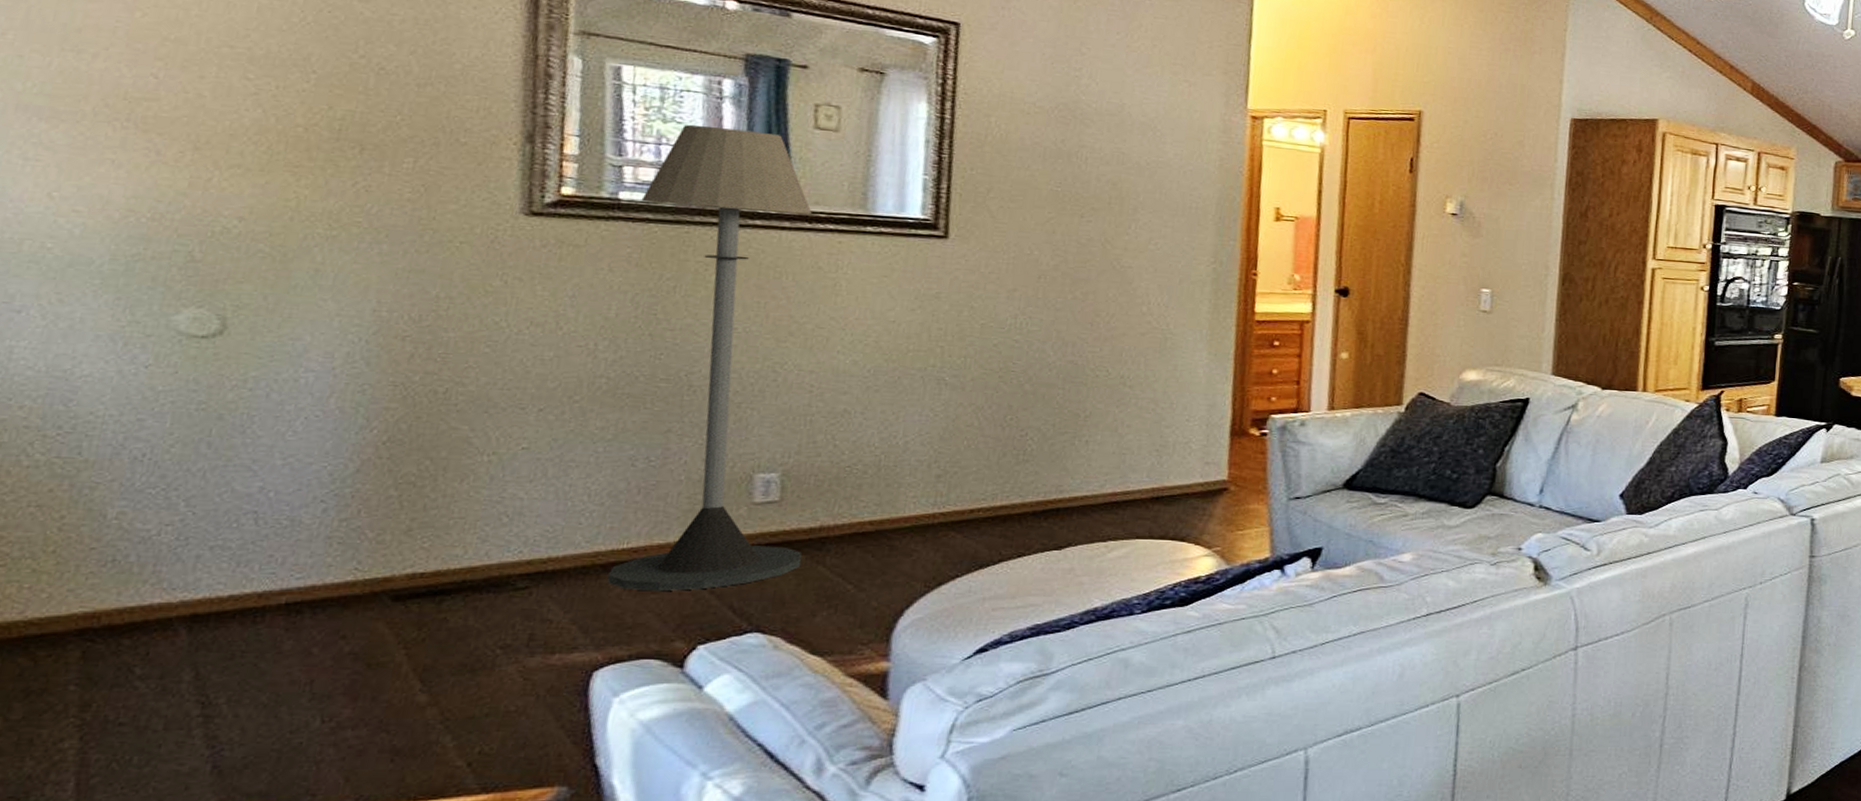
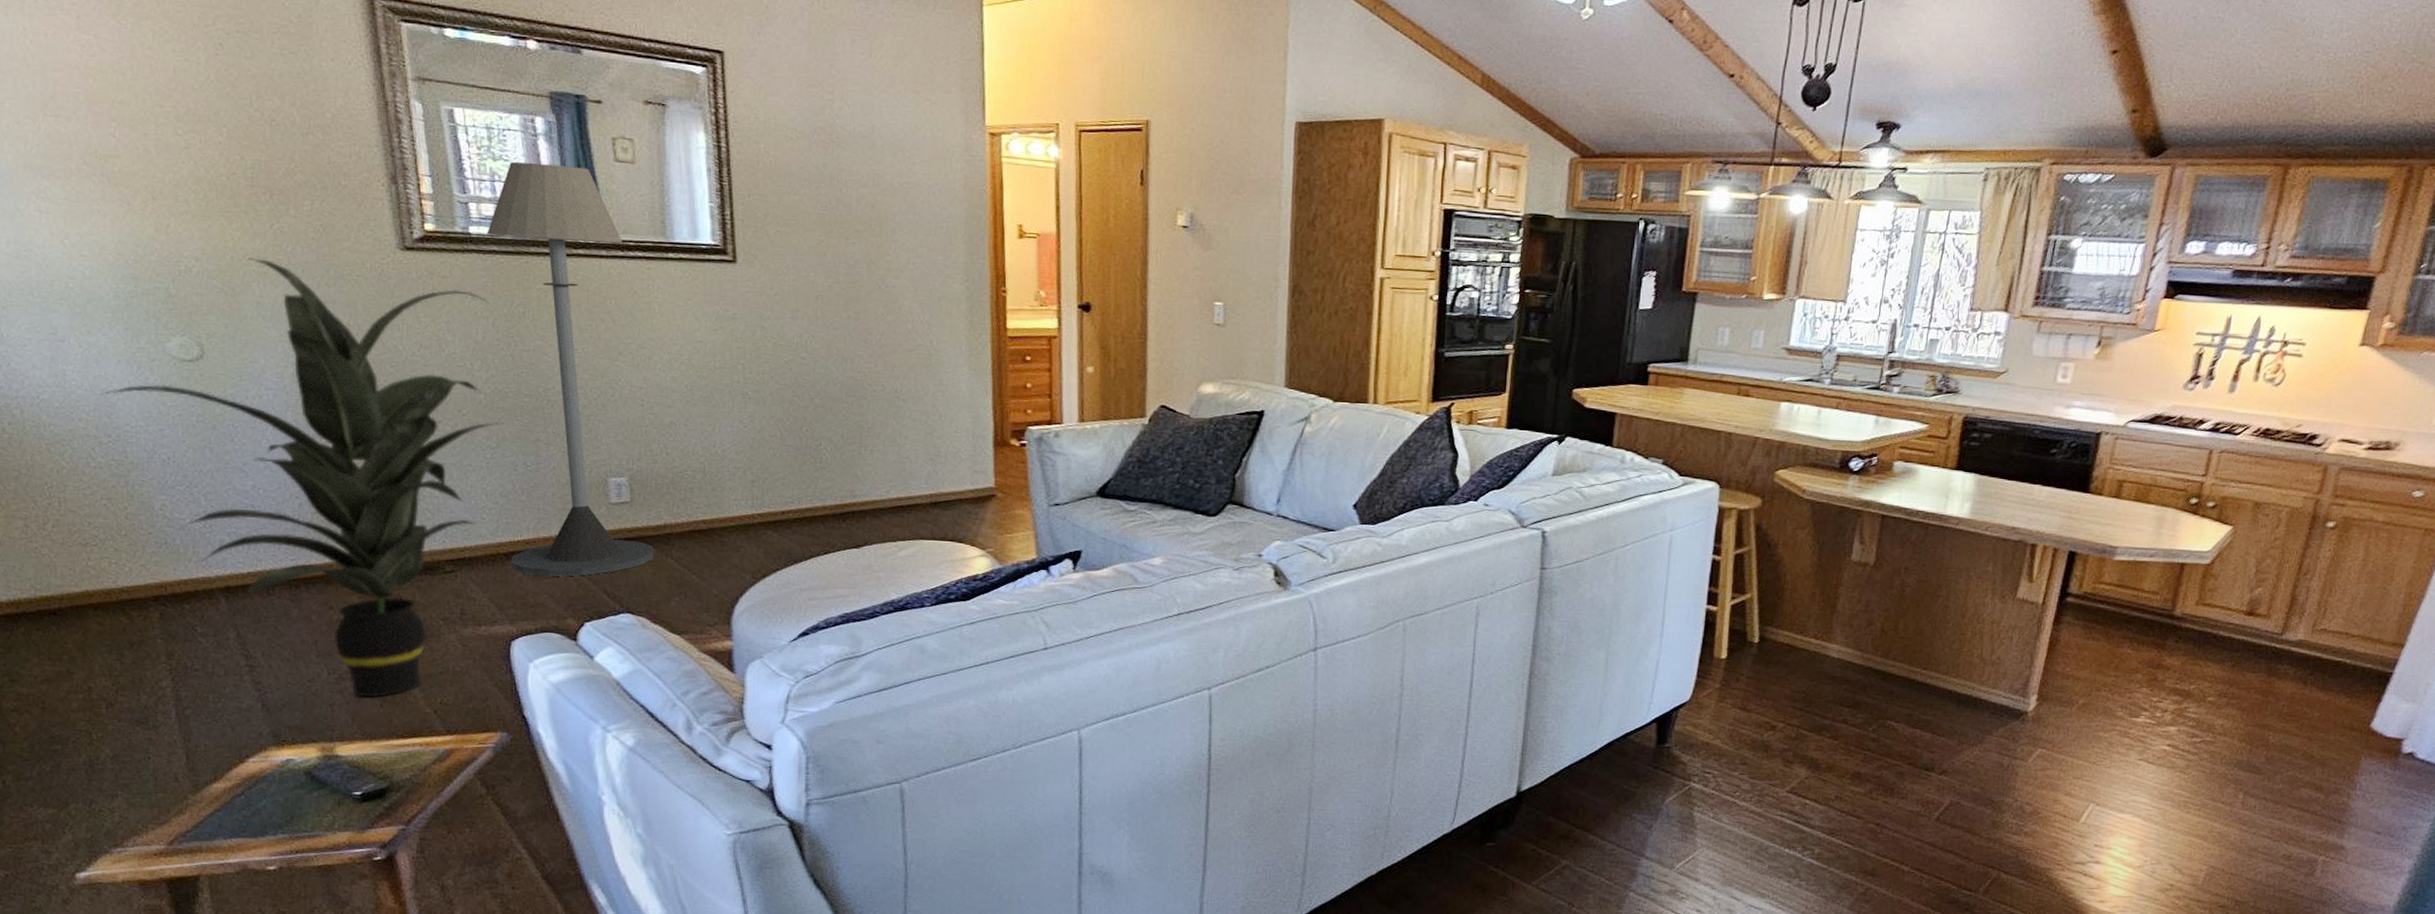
indoor plant: none [60,219,631,750] -> present [101,258,505,698]

